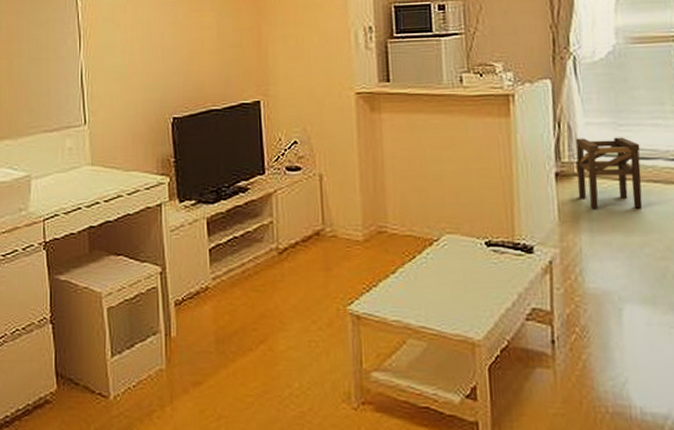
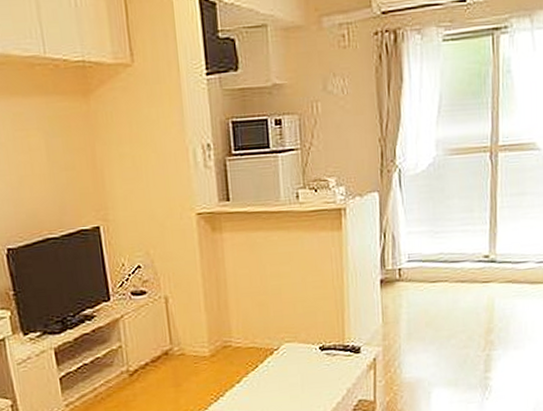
stool: present [575,137,643,209] -> none [398,243,452,310]

